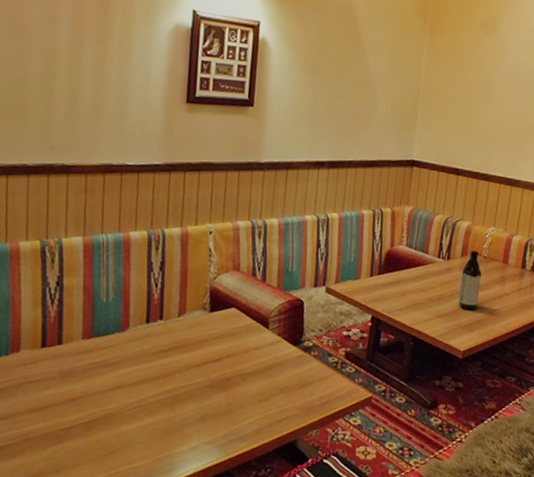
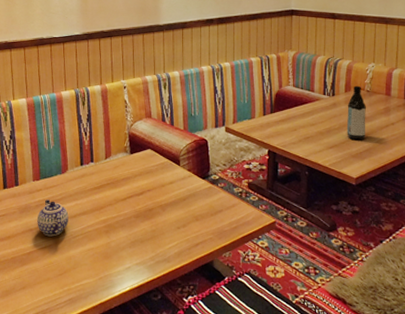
teapot: none [82,362,125,409] -> present [37,198,69,237]

